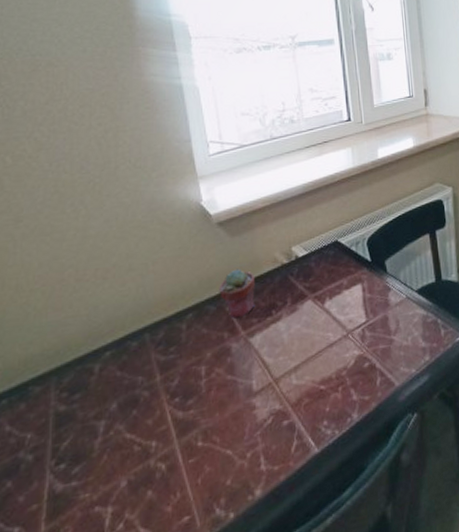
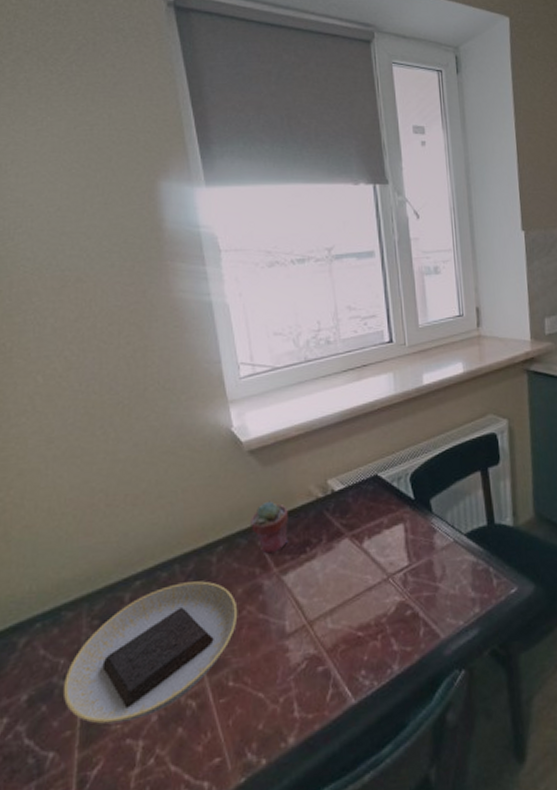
plate: none [29,347,207,495] -> present [62,581,238,724]

